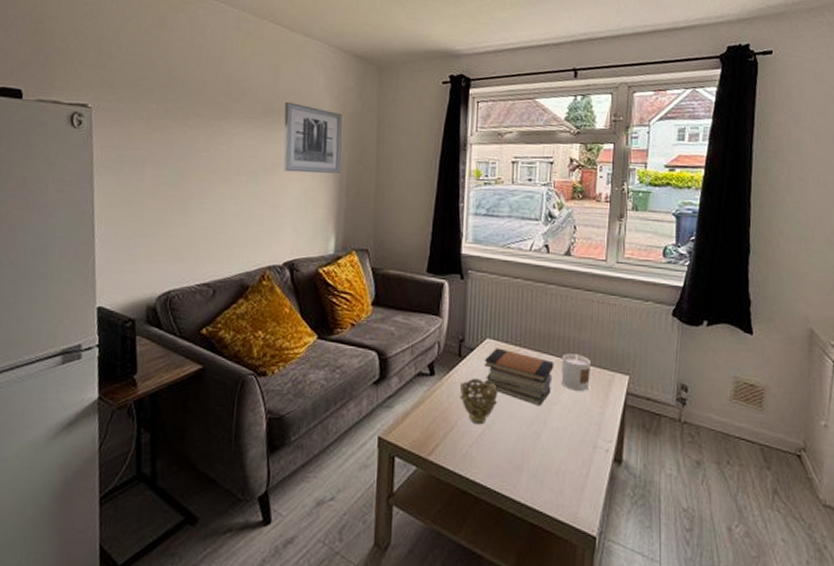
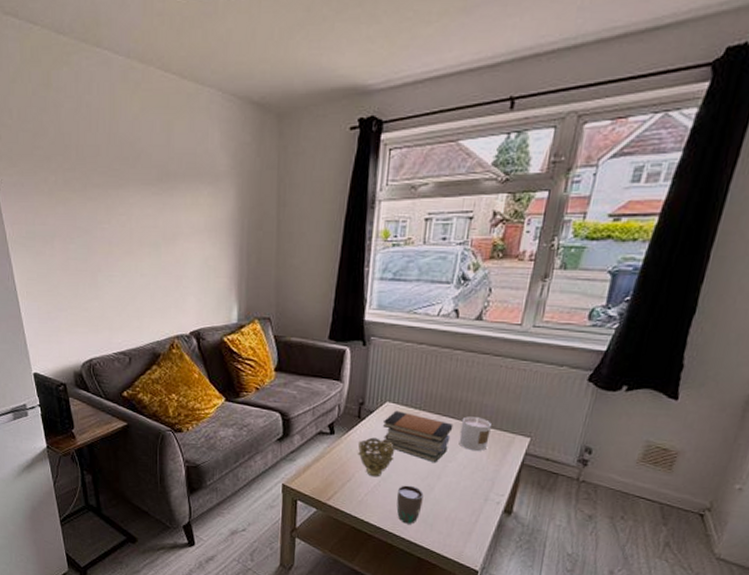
wall art: present [283,101,343,174] -> none [180,163,241,242]
mug: none [503,433,531,481] -> present [396,485,424,524]

